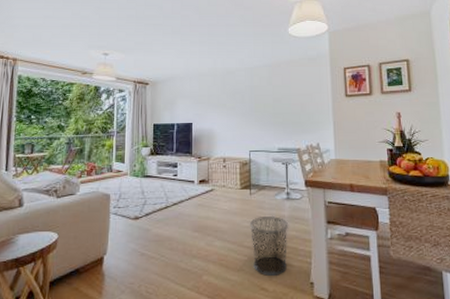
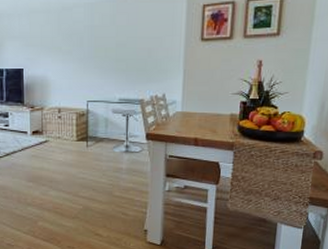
waste bin: present [249,215,289,277] -> none [85,167,126,224]

